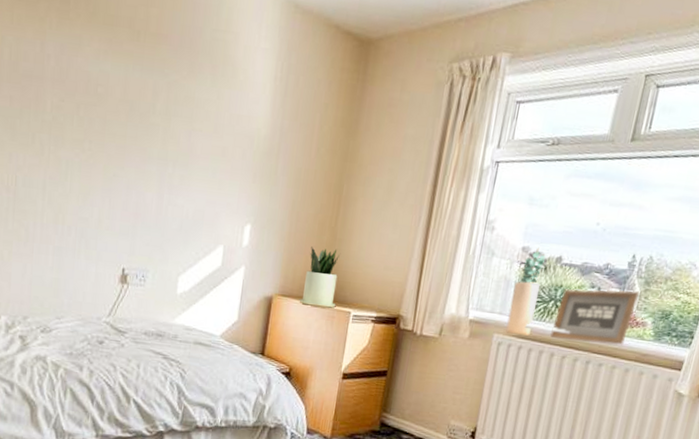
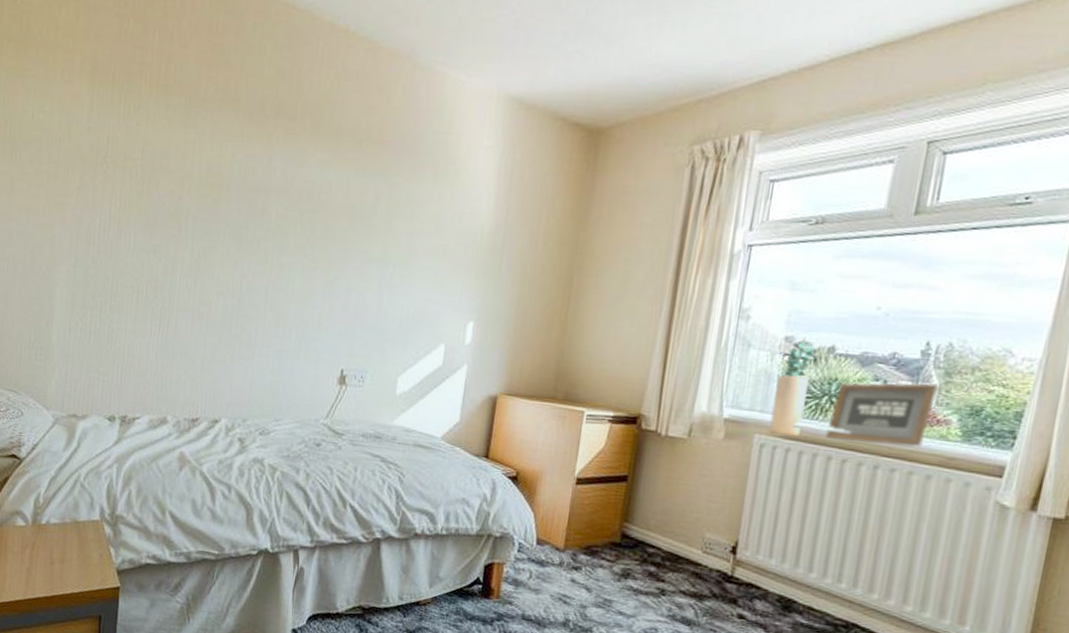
planter: present [299,247,340,308] -> none [526,343,571,407]

